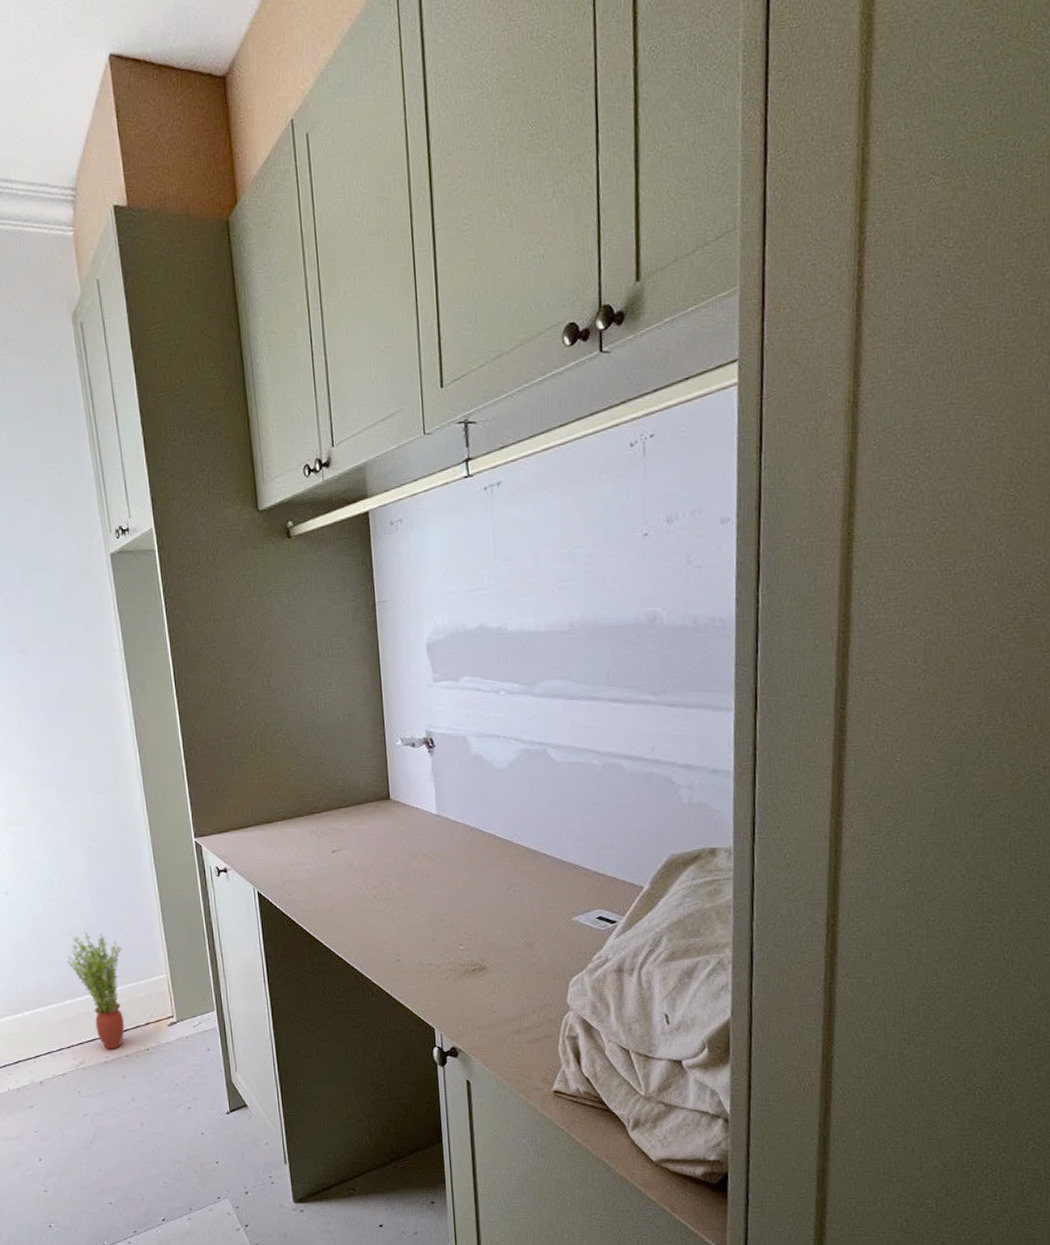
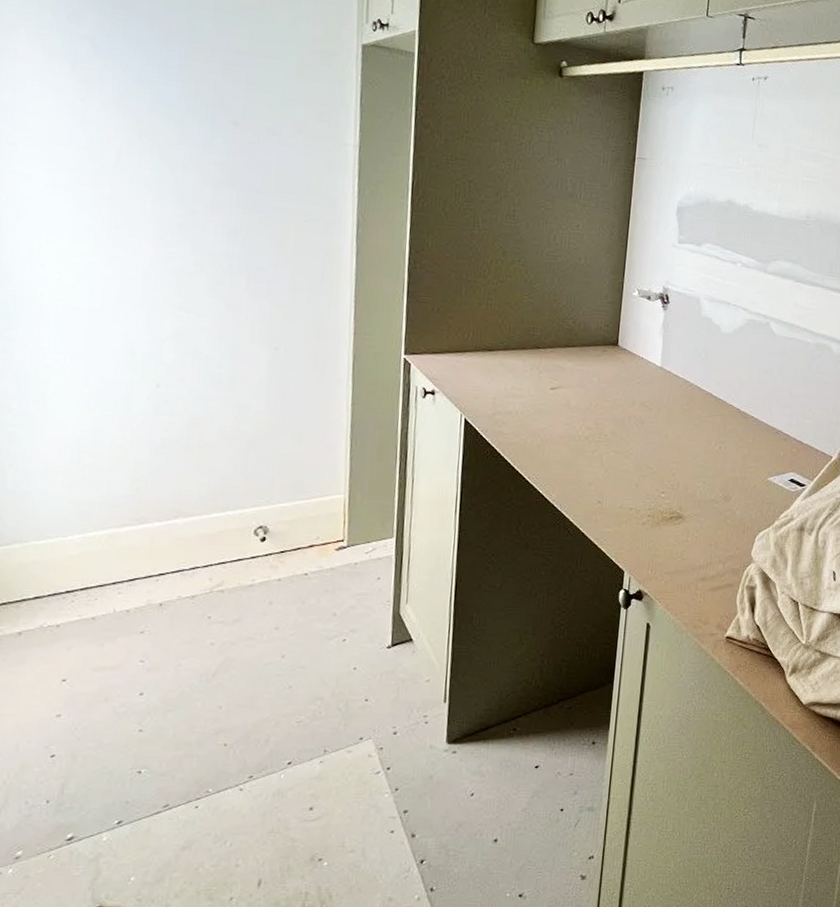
potted plant: present [66,931,125,1050] -> none [222,439,296,572]

